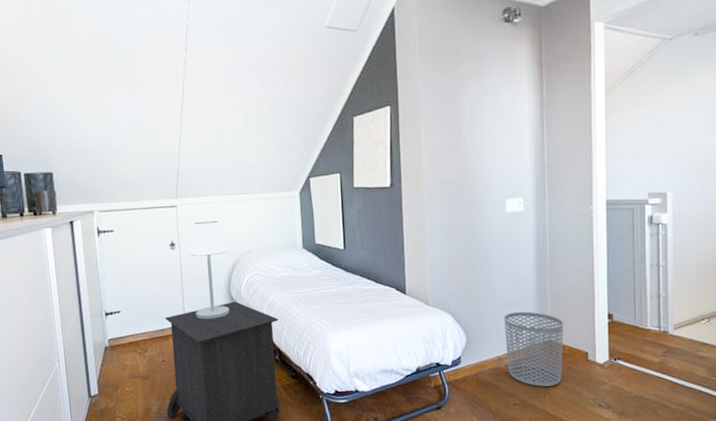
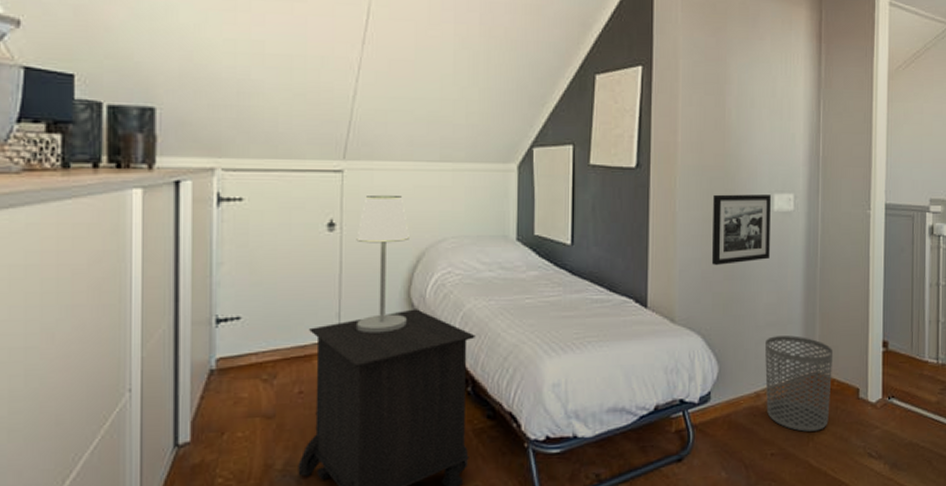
picture frame: none [455,200,505,260] -> present [712,194,771,266]

